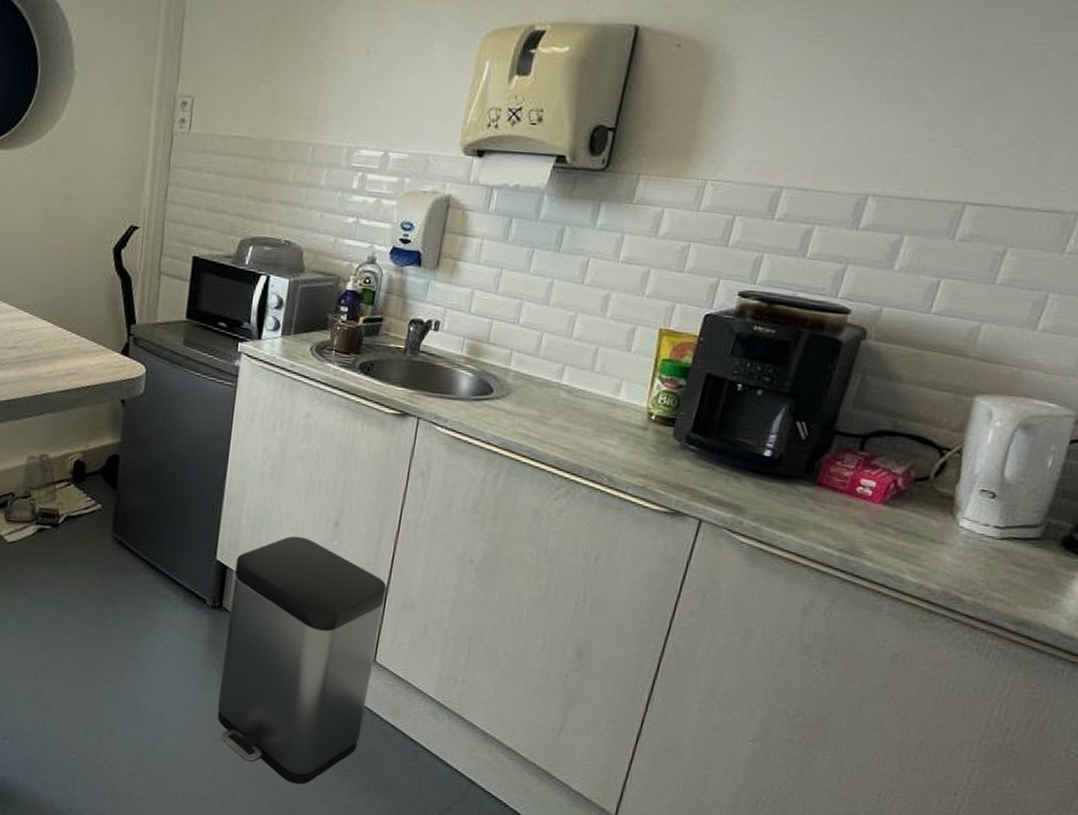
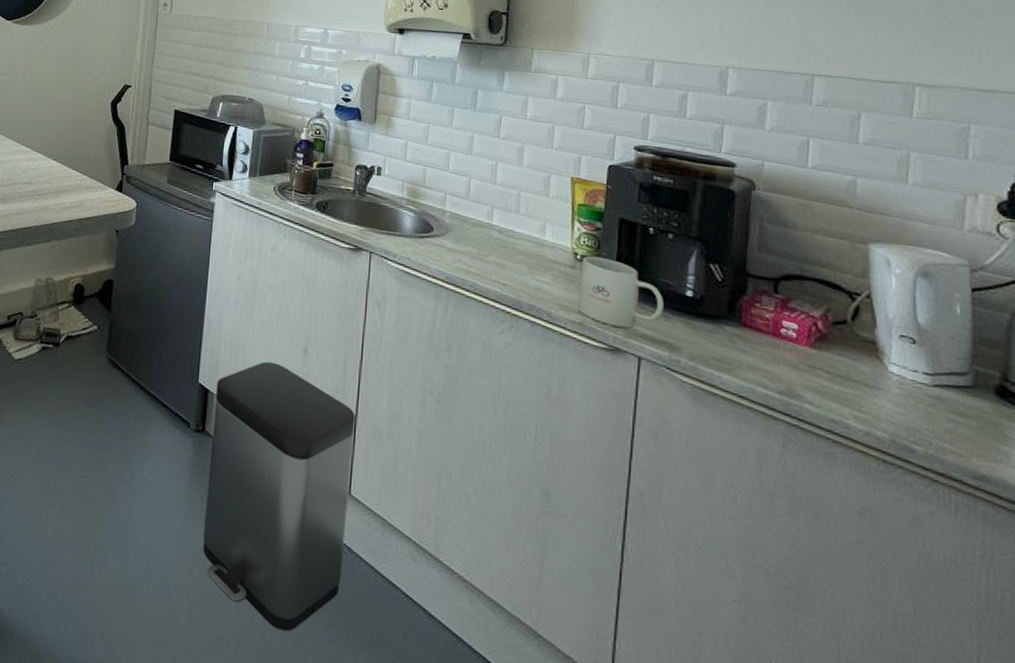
mug: none [643,416,738,491] -> present [577,256,664,328]

